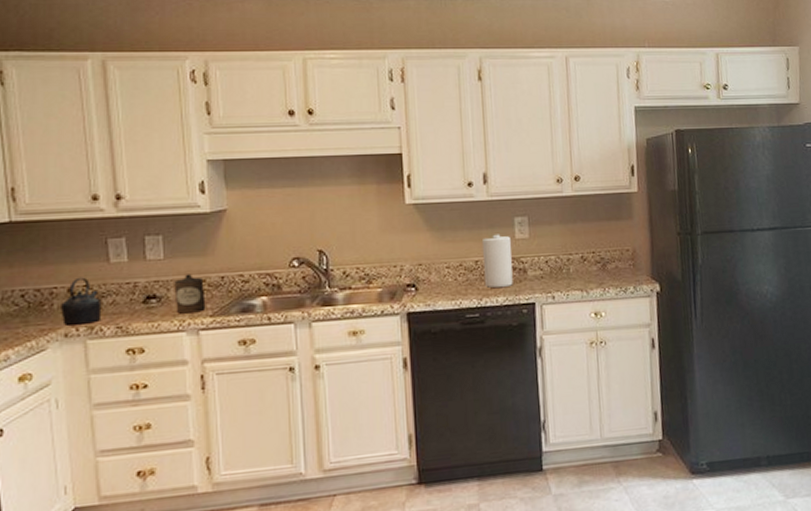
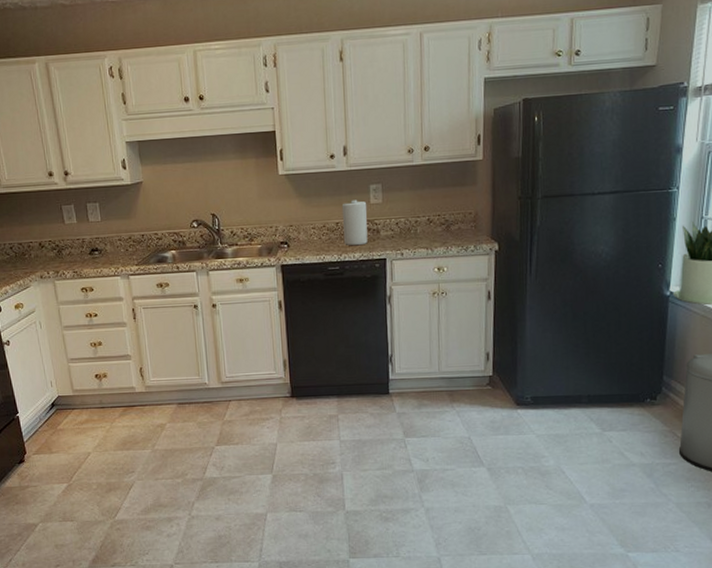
kettle: present [61,277,102,326] -> none [36,234,63,270]
canister: present [174,274,206,314] -> none [109,232,133,263]

